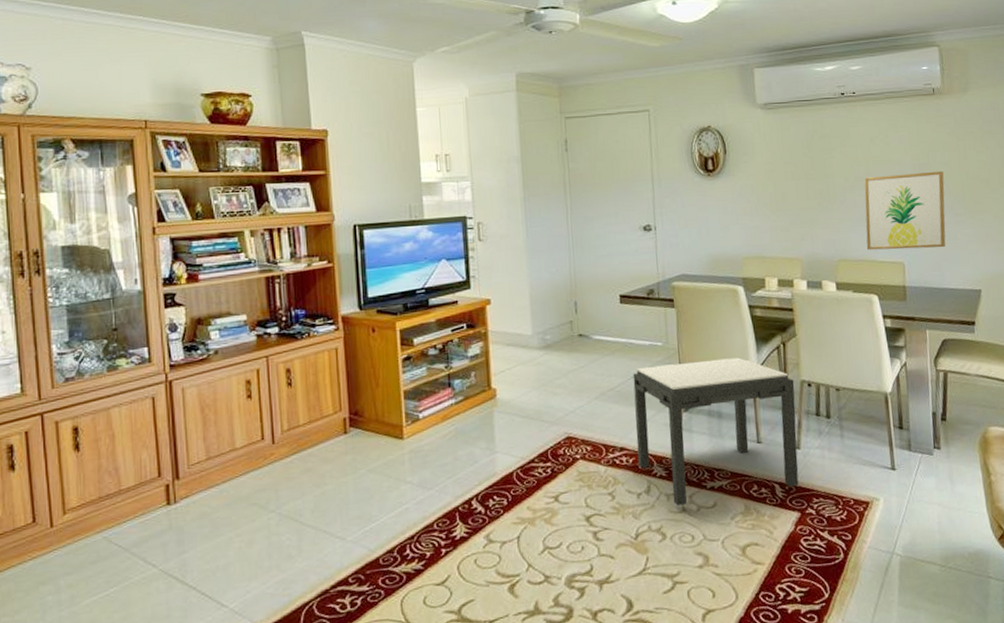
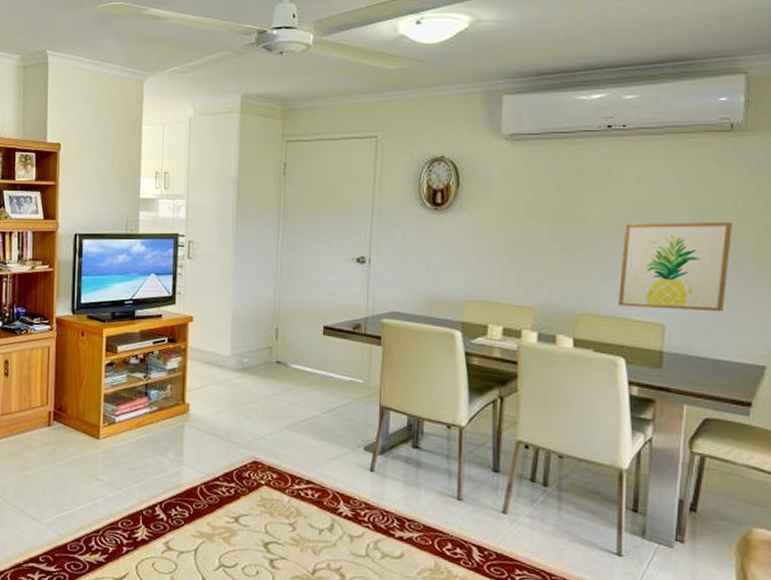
side table: present [633,357,799,506] -> none [324,402,509,554]

